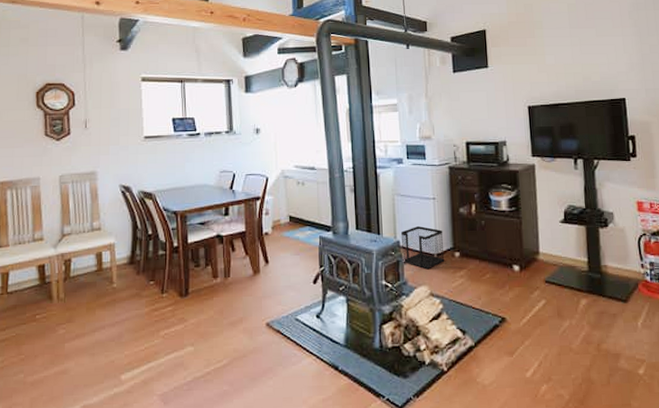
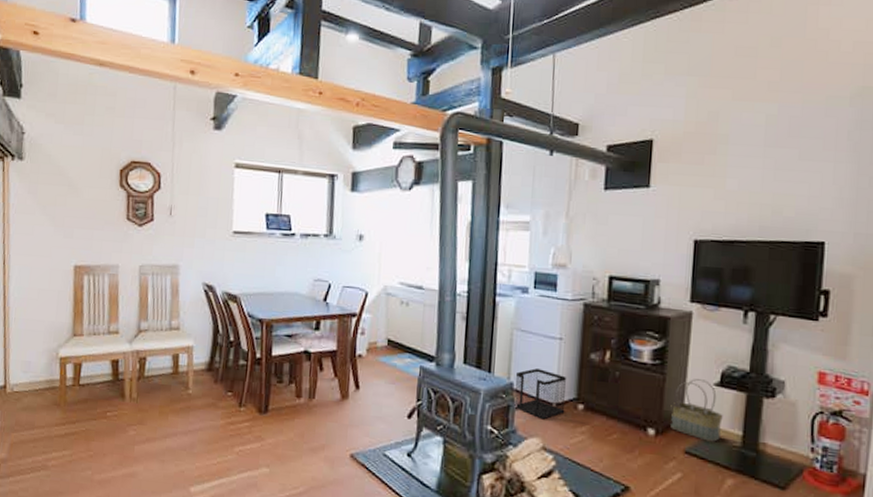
basket: none [529,219,571,270] -> present [670,379,723,442]

